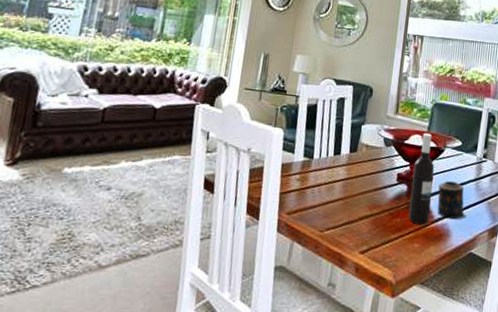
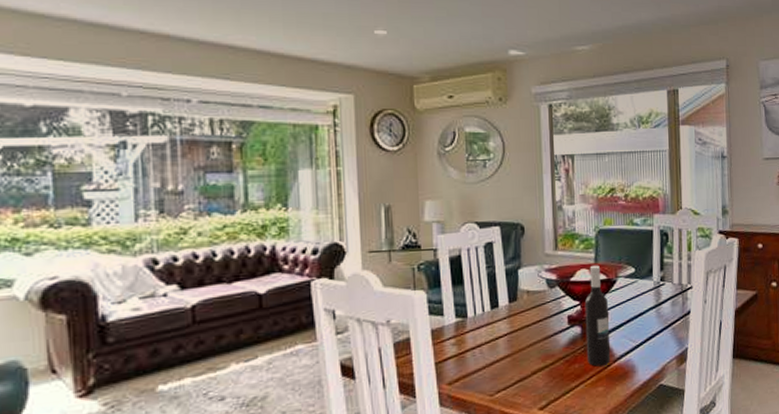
candle: present [437,180,467,220] -> none [616,312,651,354]

